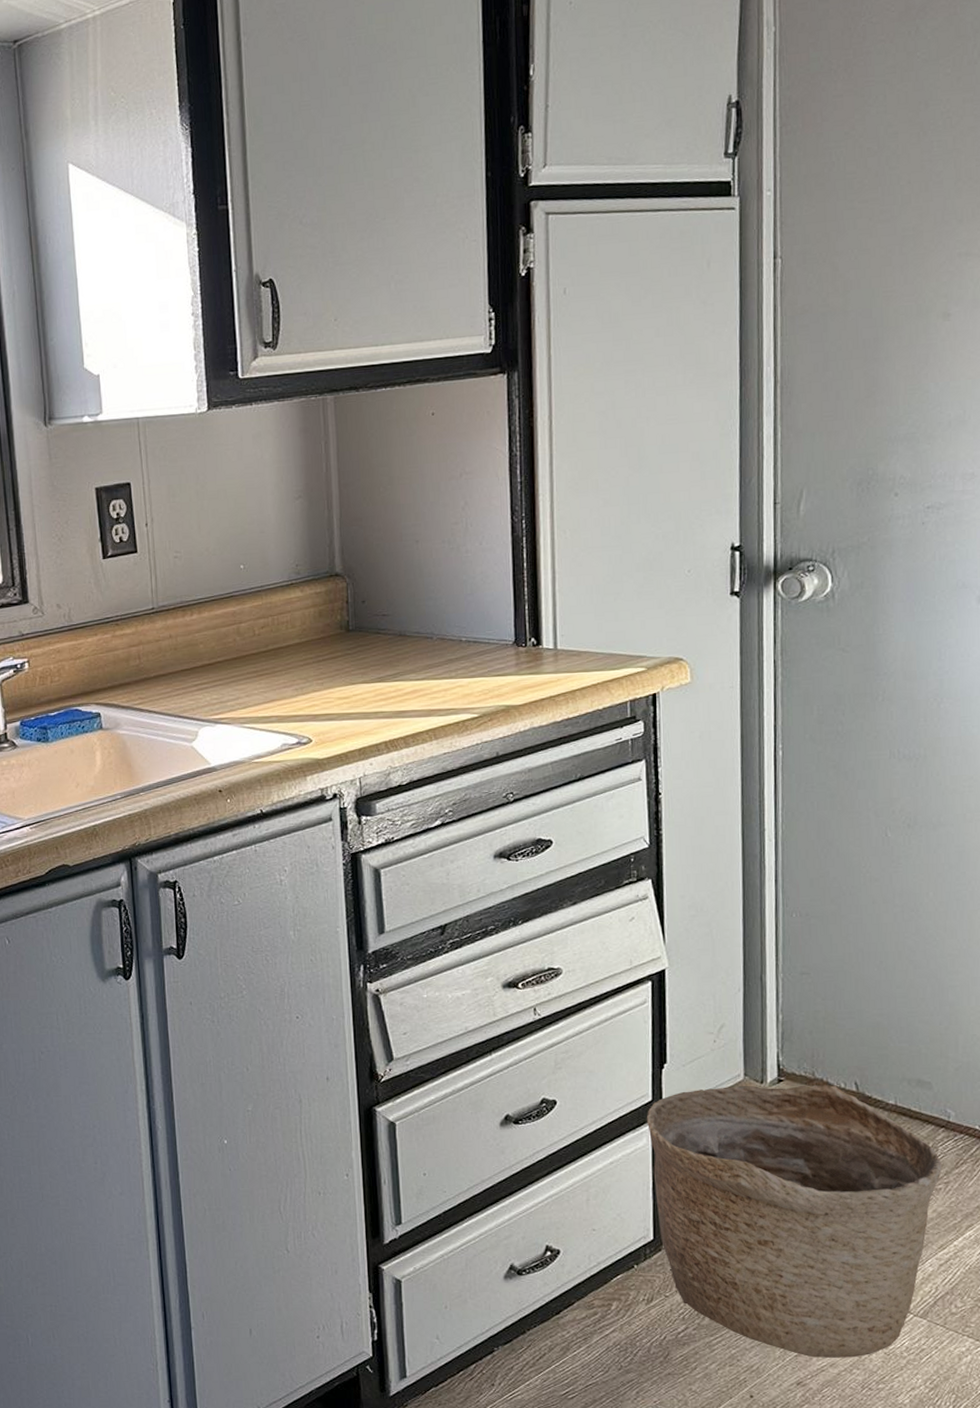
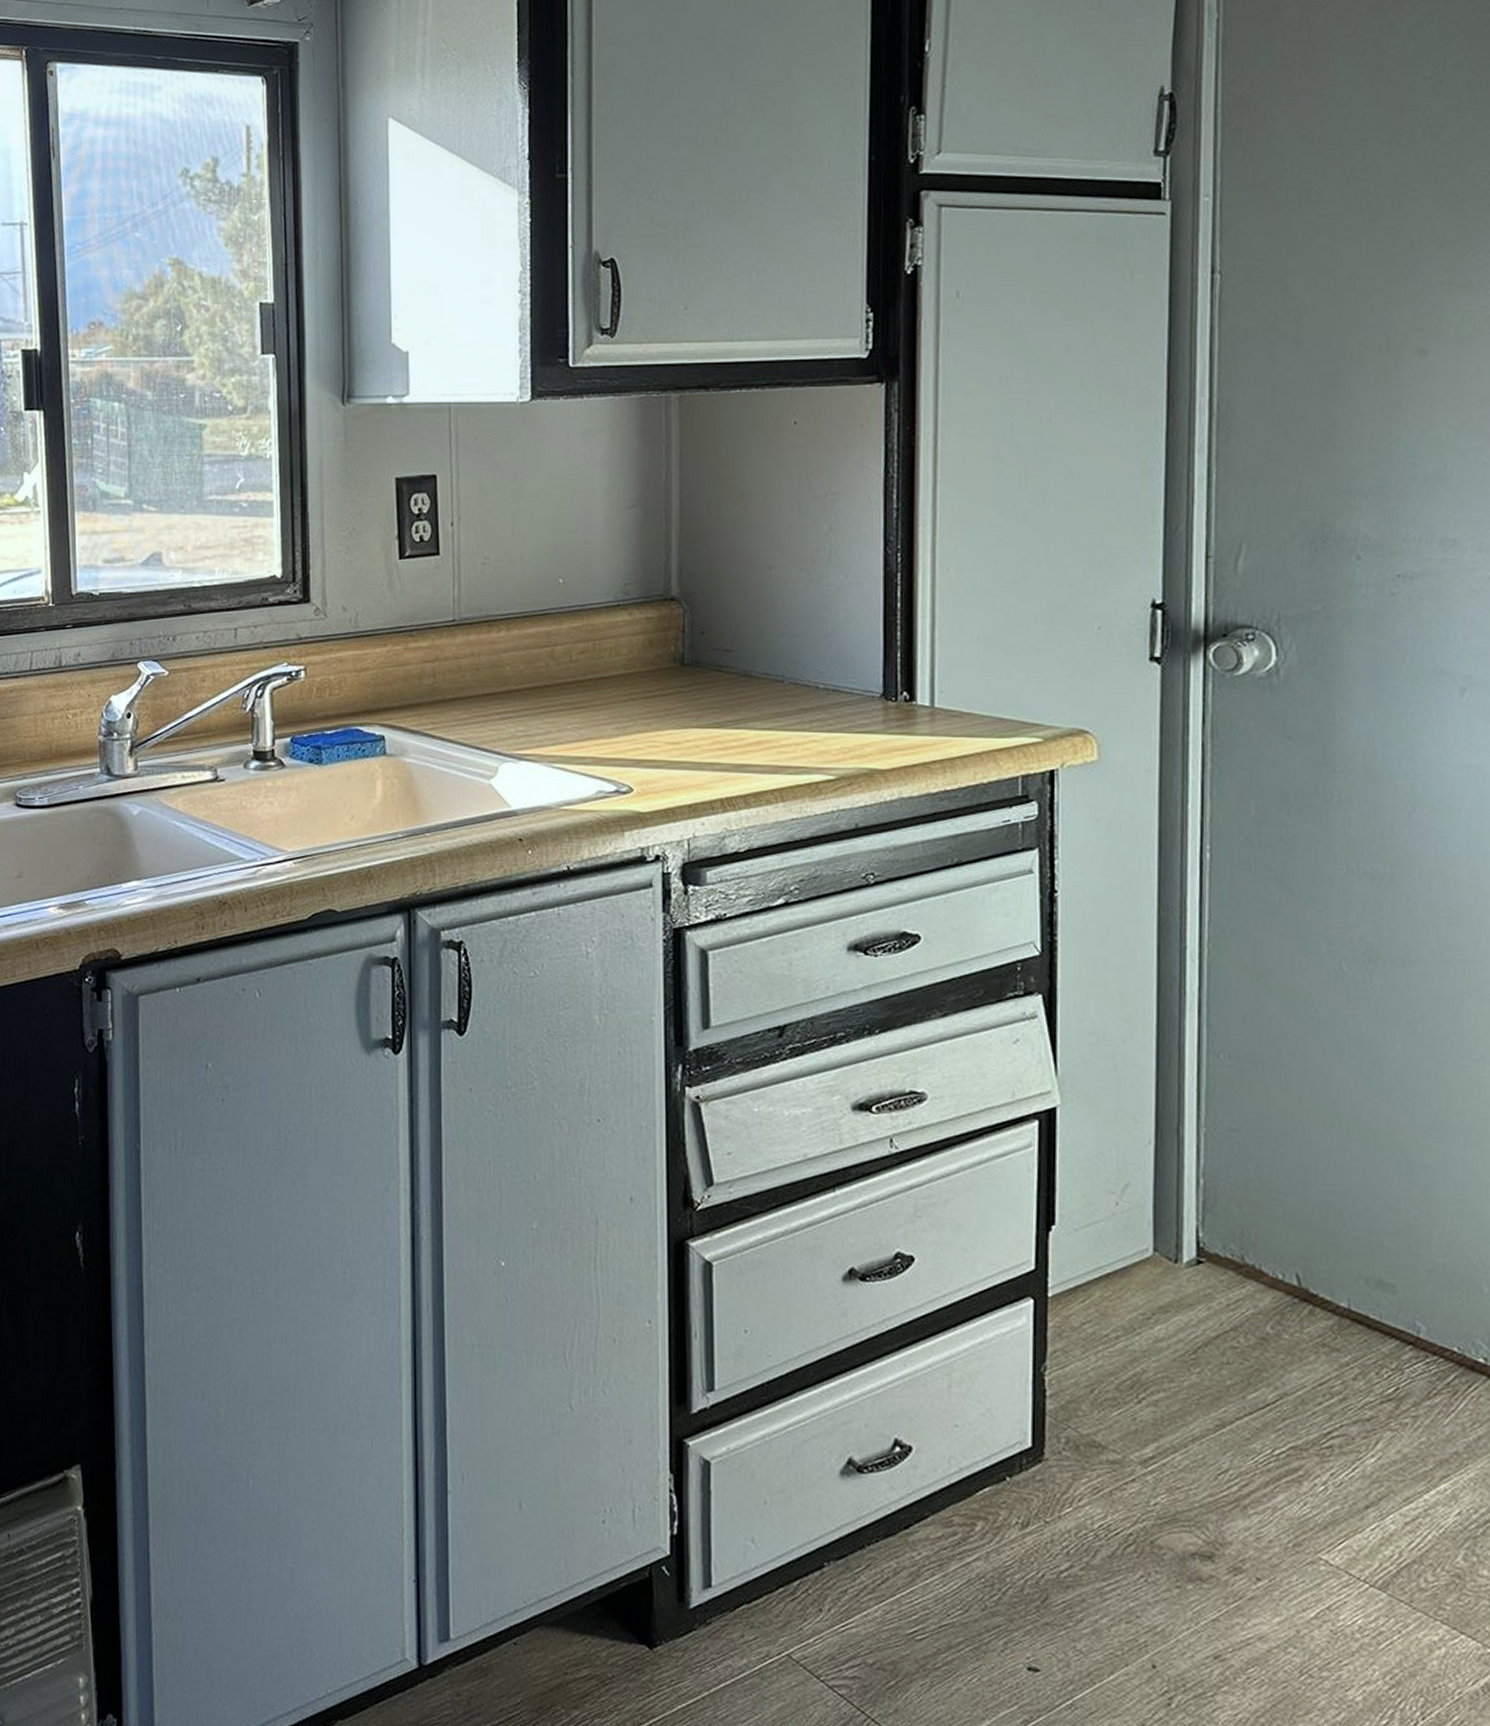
basket: present [646,1084,943,1358] -> none [1027,1262,1410,1632]

